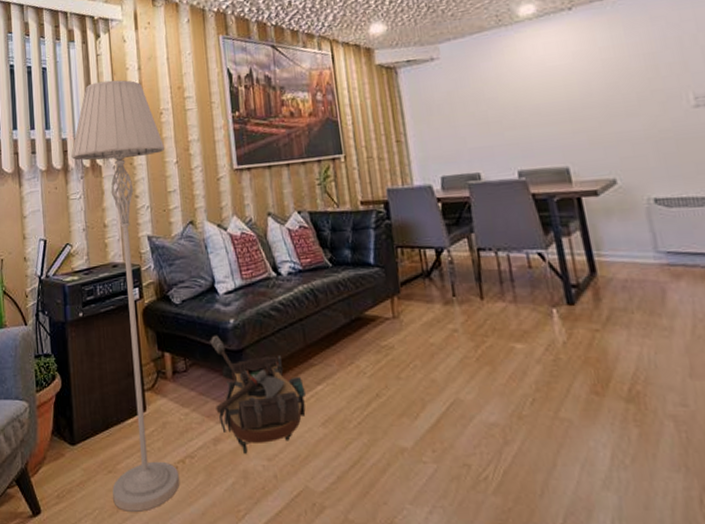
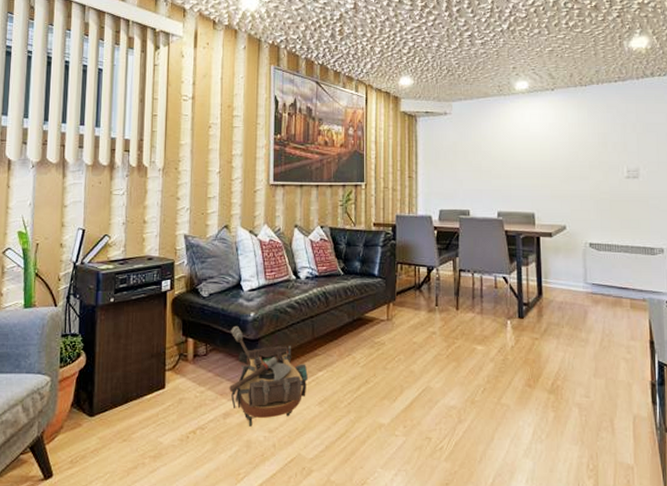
floor lamp: present [71,80,180,512] -> none [119,90,210,475]

